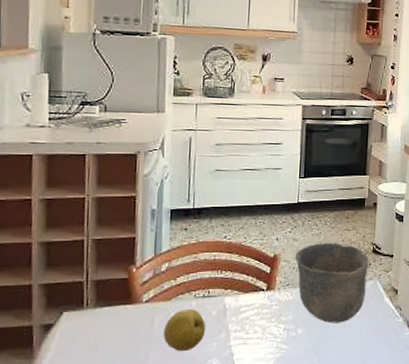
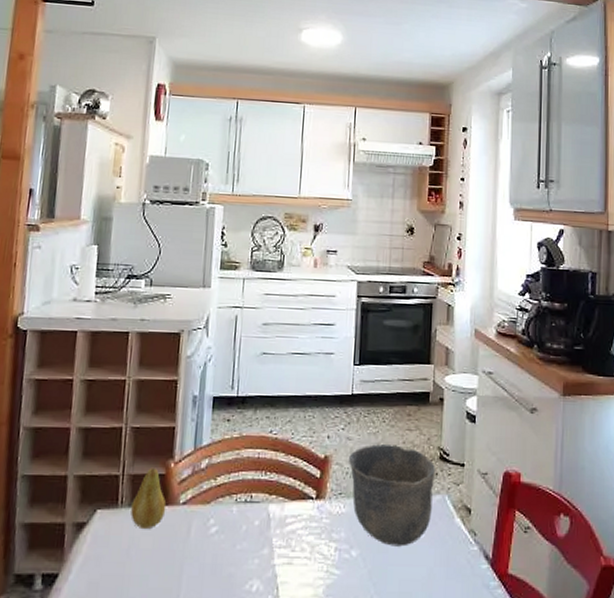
fruit: none [96,273,130,325] -> present [130,467,166,528]
fruit: present [163,309,206,352] -> none [200,516,248,568]

